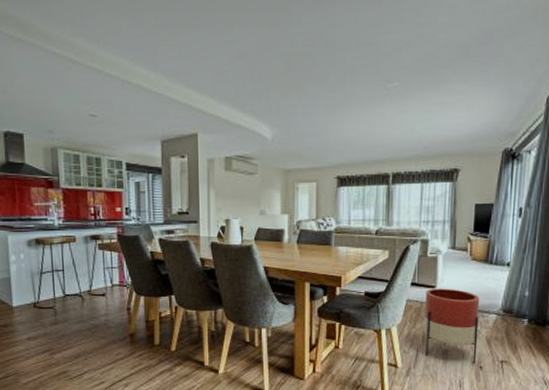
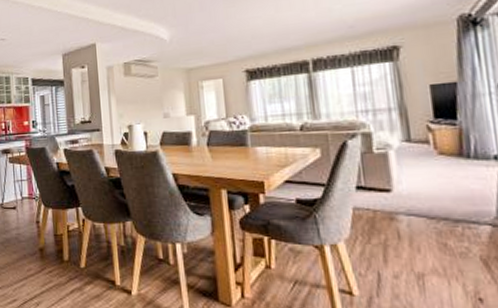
planter: present [423,288,480,364] -> none [378,191,472,295]

